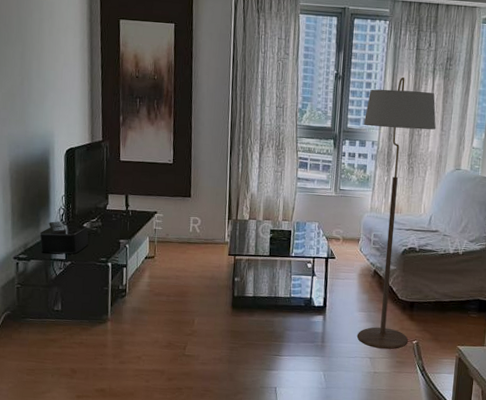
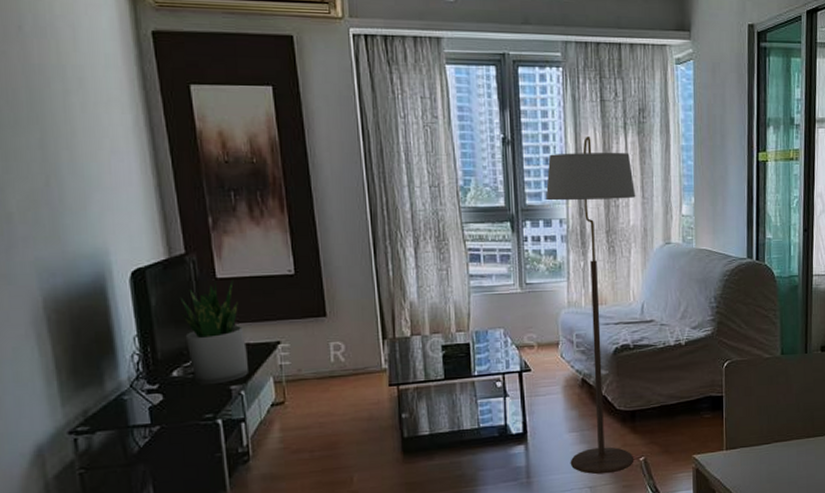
speaker: present [39,221,89,255] -> none [105,371,184,420]
planter: none [94,163,134,238] -> present [179,280,248,385]

